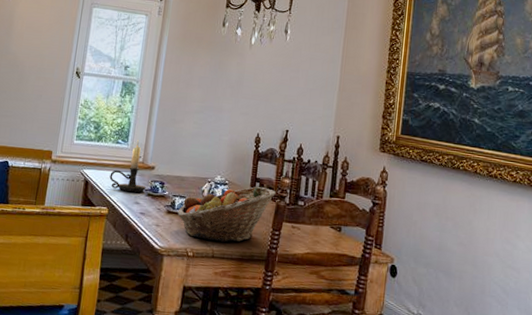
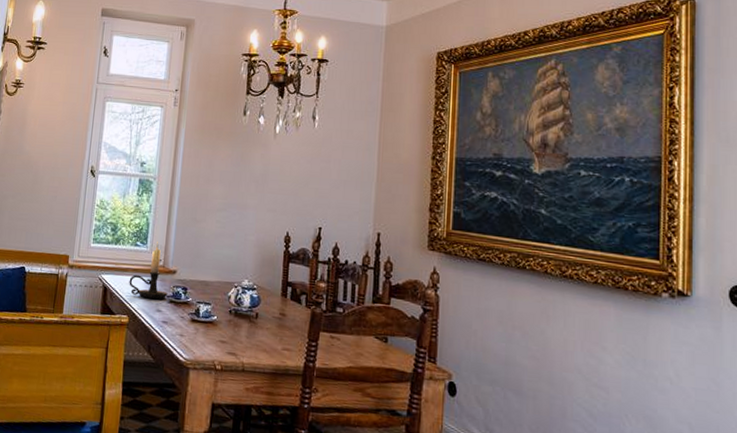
fruit basket: present [177,187,277,242] -> none [202,291,311,354]

